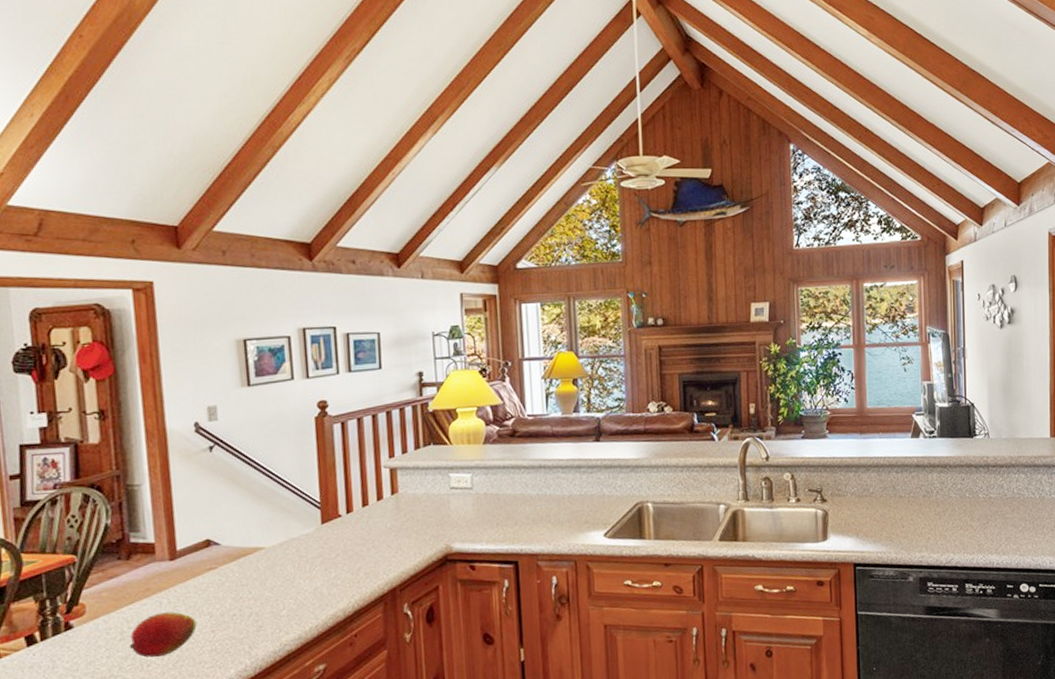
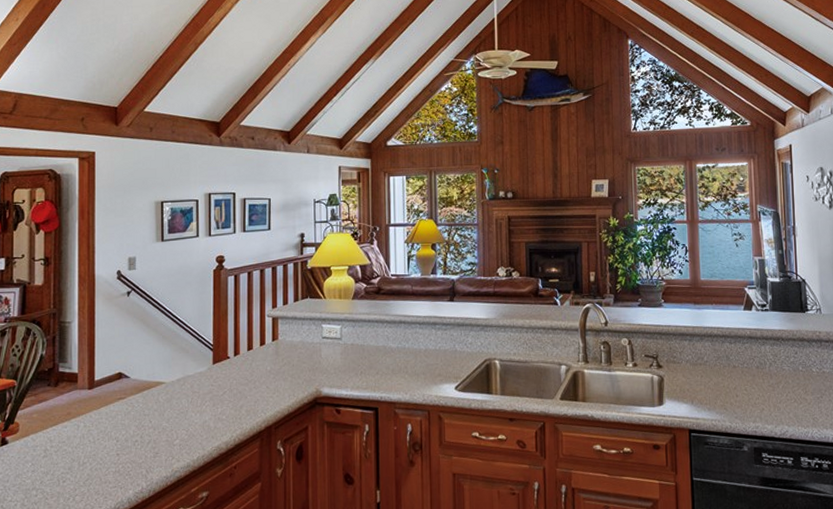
fruit: present [129,611,197,658] -> none [50,435,105,474]

